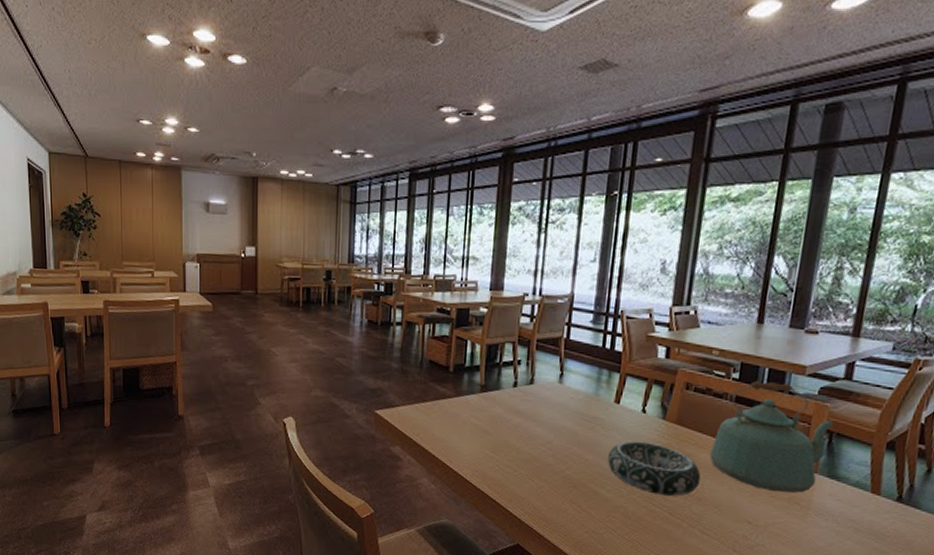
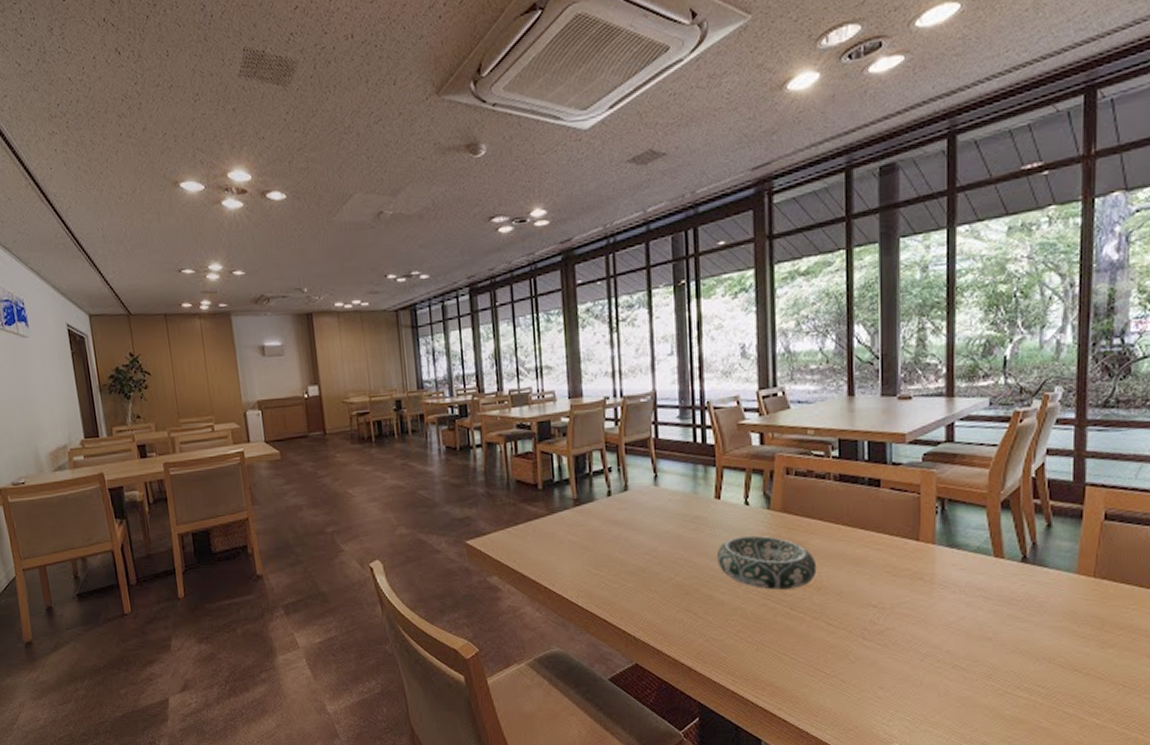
kettle: present [709,381,835,494] -> none [821,454,945,570]

